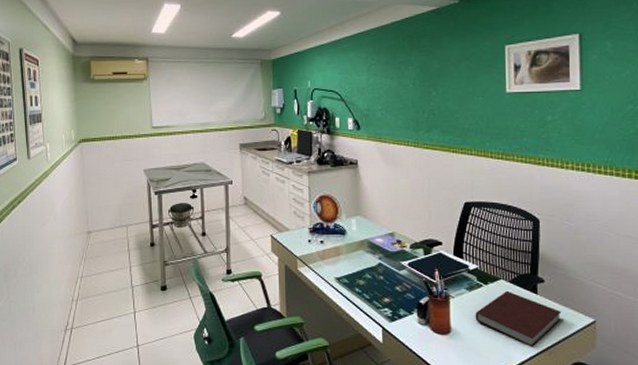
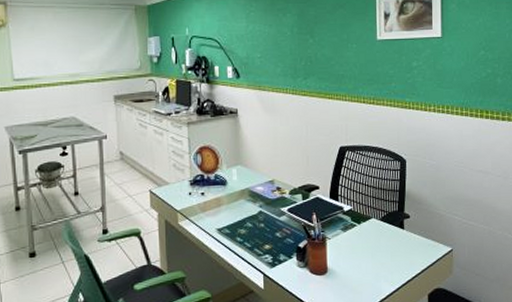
notebook: present [475,290,562,347] -> none [349,228,425,279]

